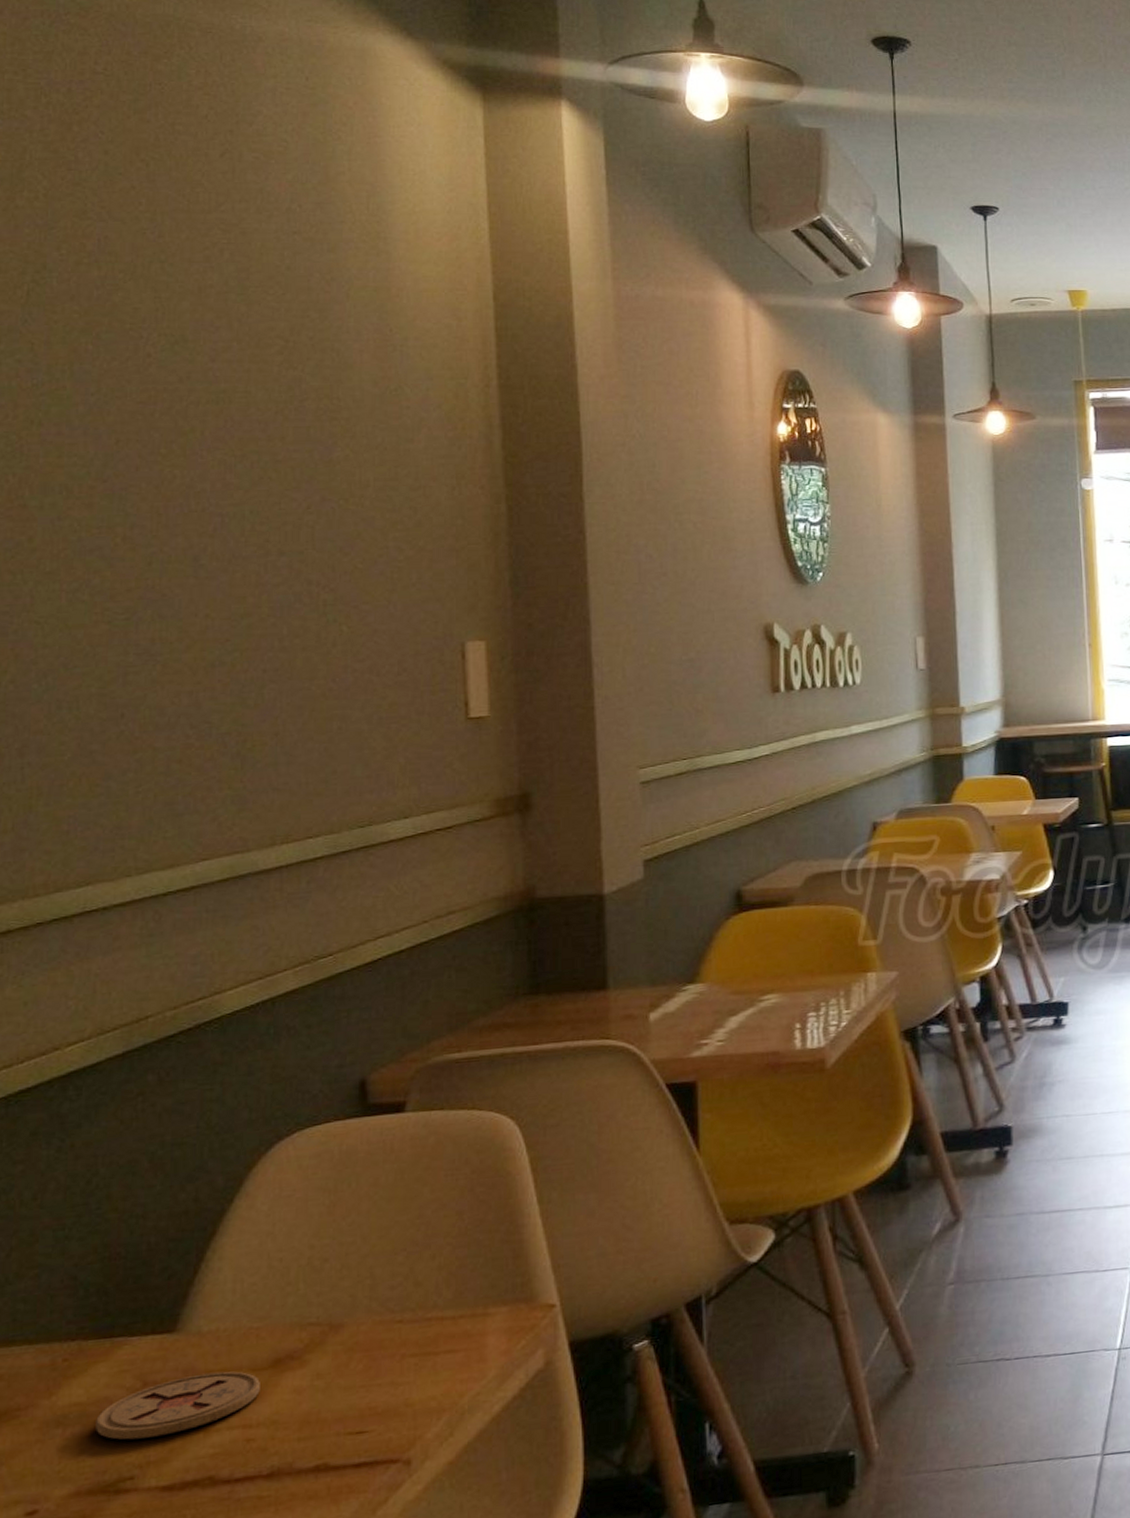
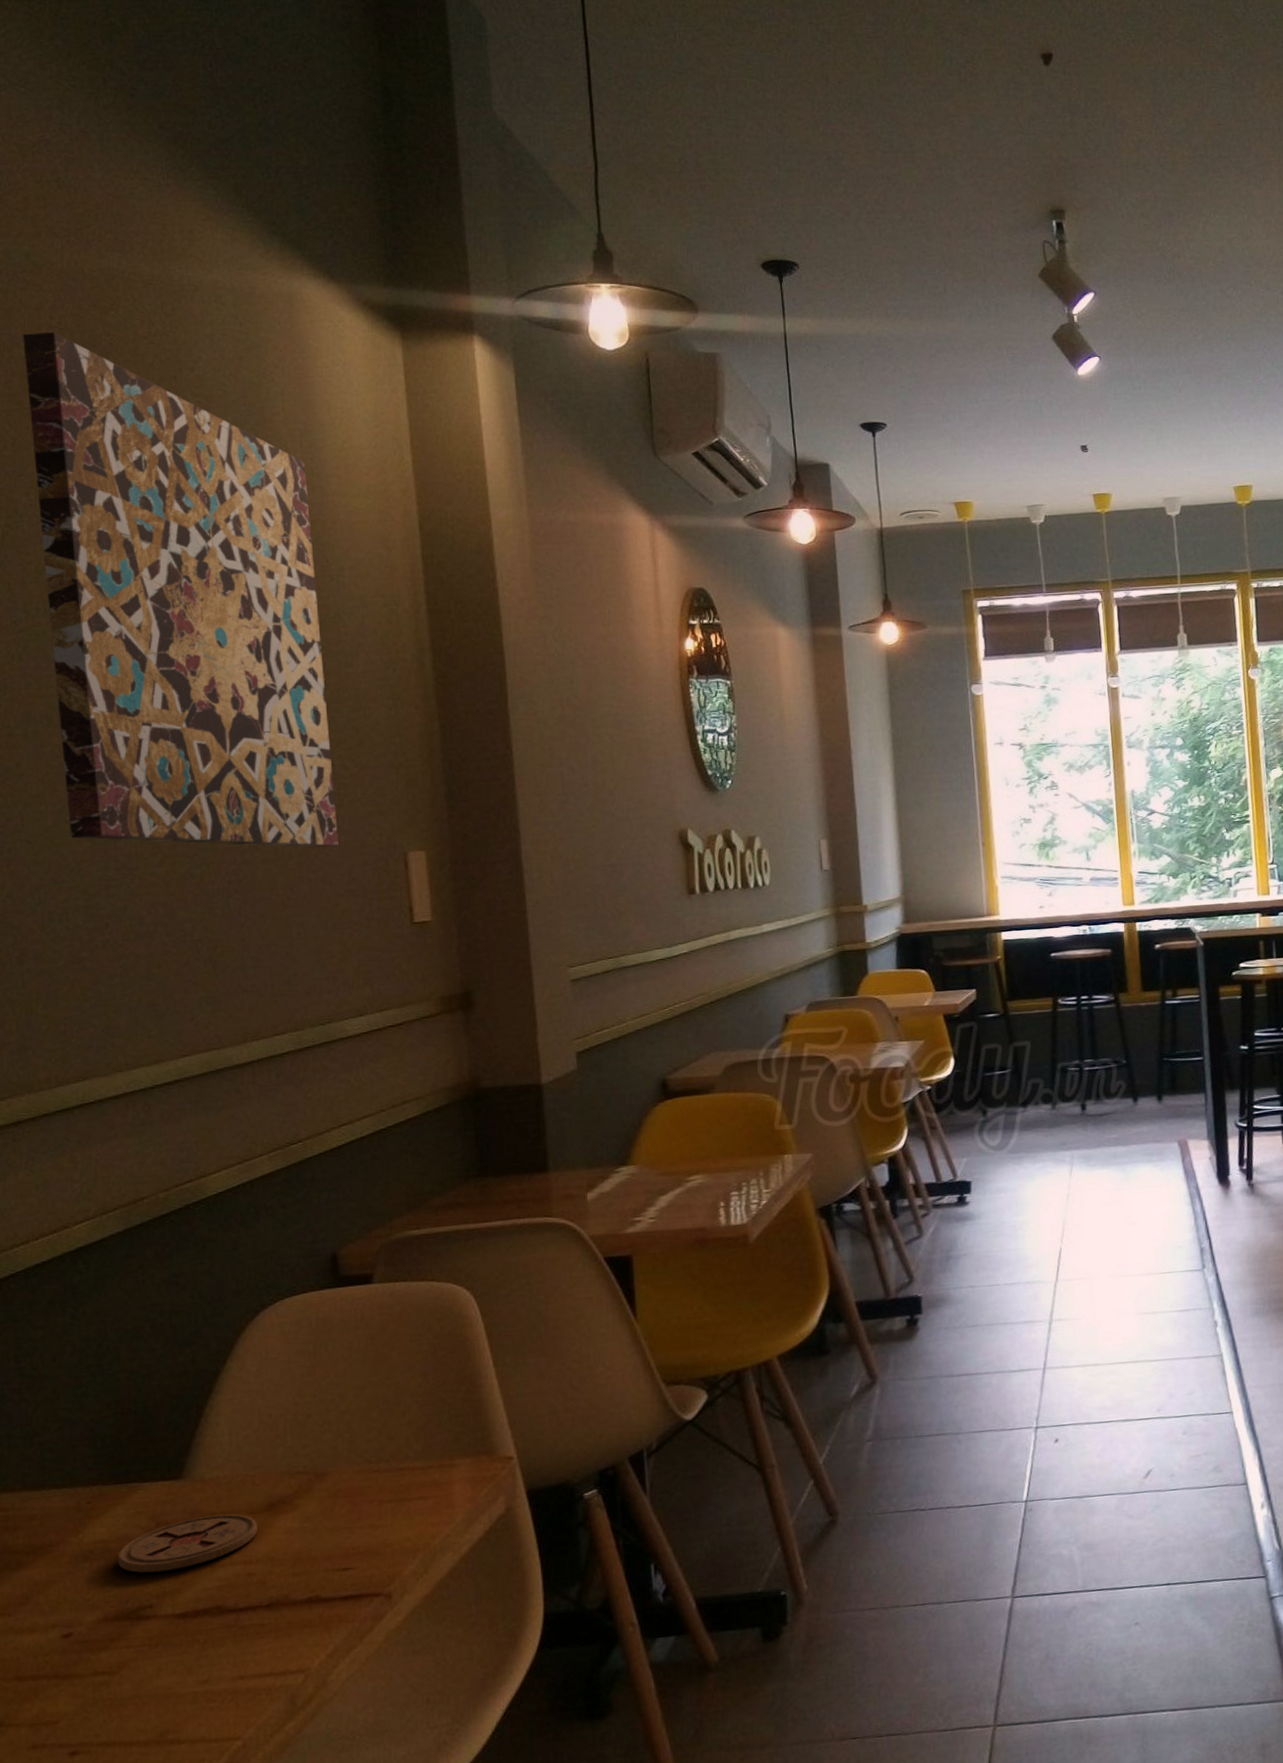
wall art: none [63,78,389,635] -> present [23,331,338,848]

